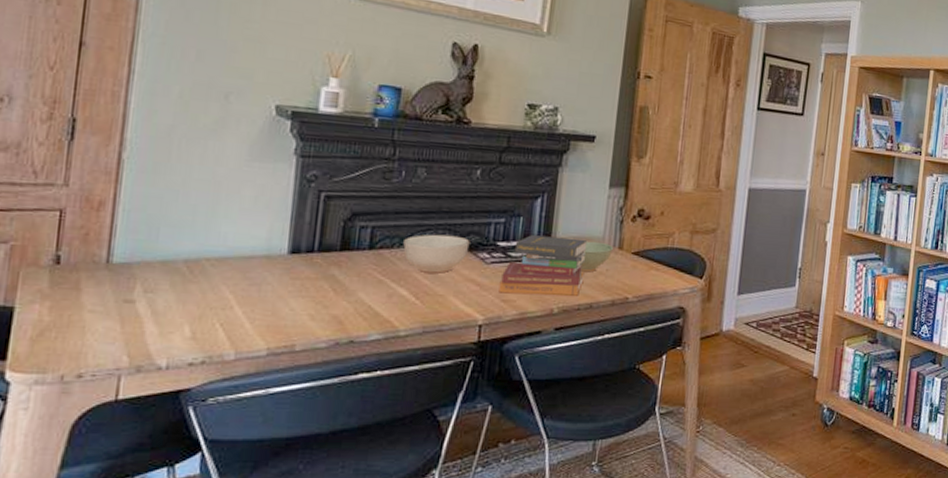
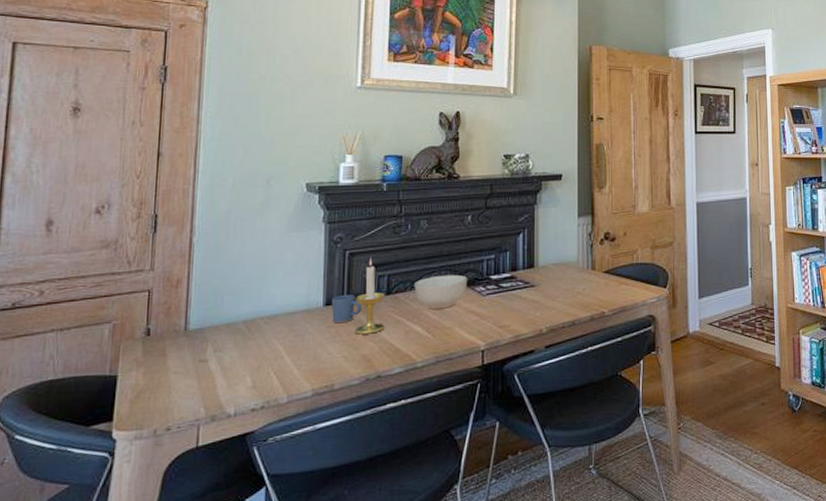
mug: none [298,243,337,277] -> present [331,295,362,324]
candlestick: none [324,203,367,293] -> present [354,257,385,335]
books: present [498,235,588,297] -> none [495,265,565,320]
bowl: present [580,241,614,273] -> none [561,265,588,294]

